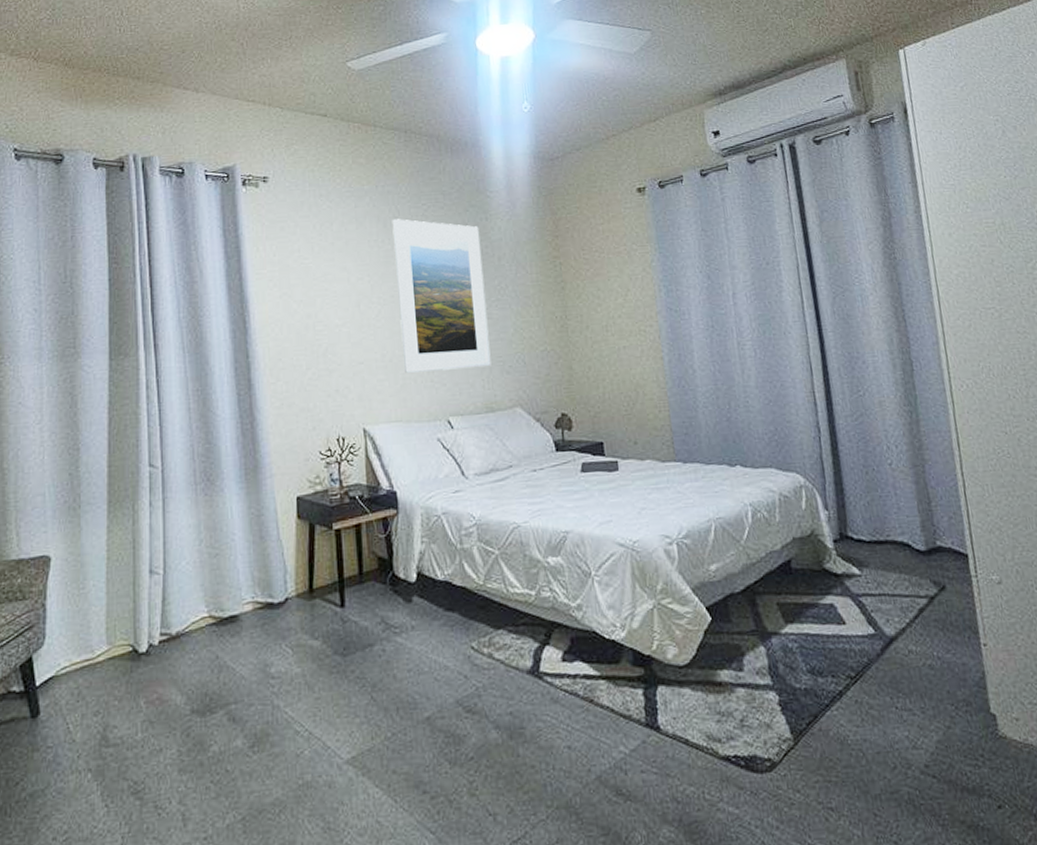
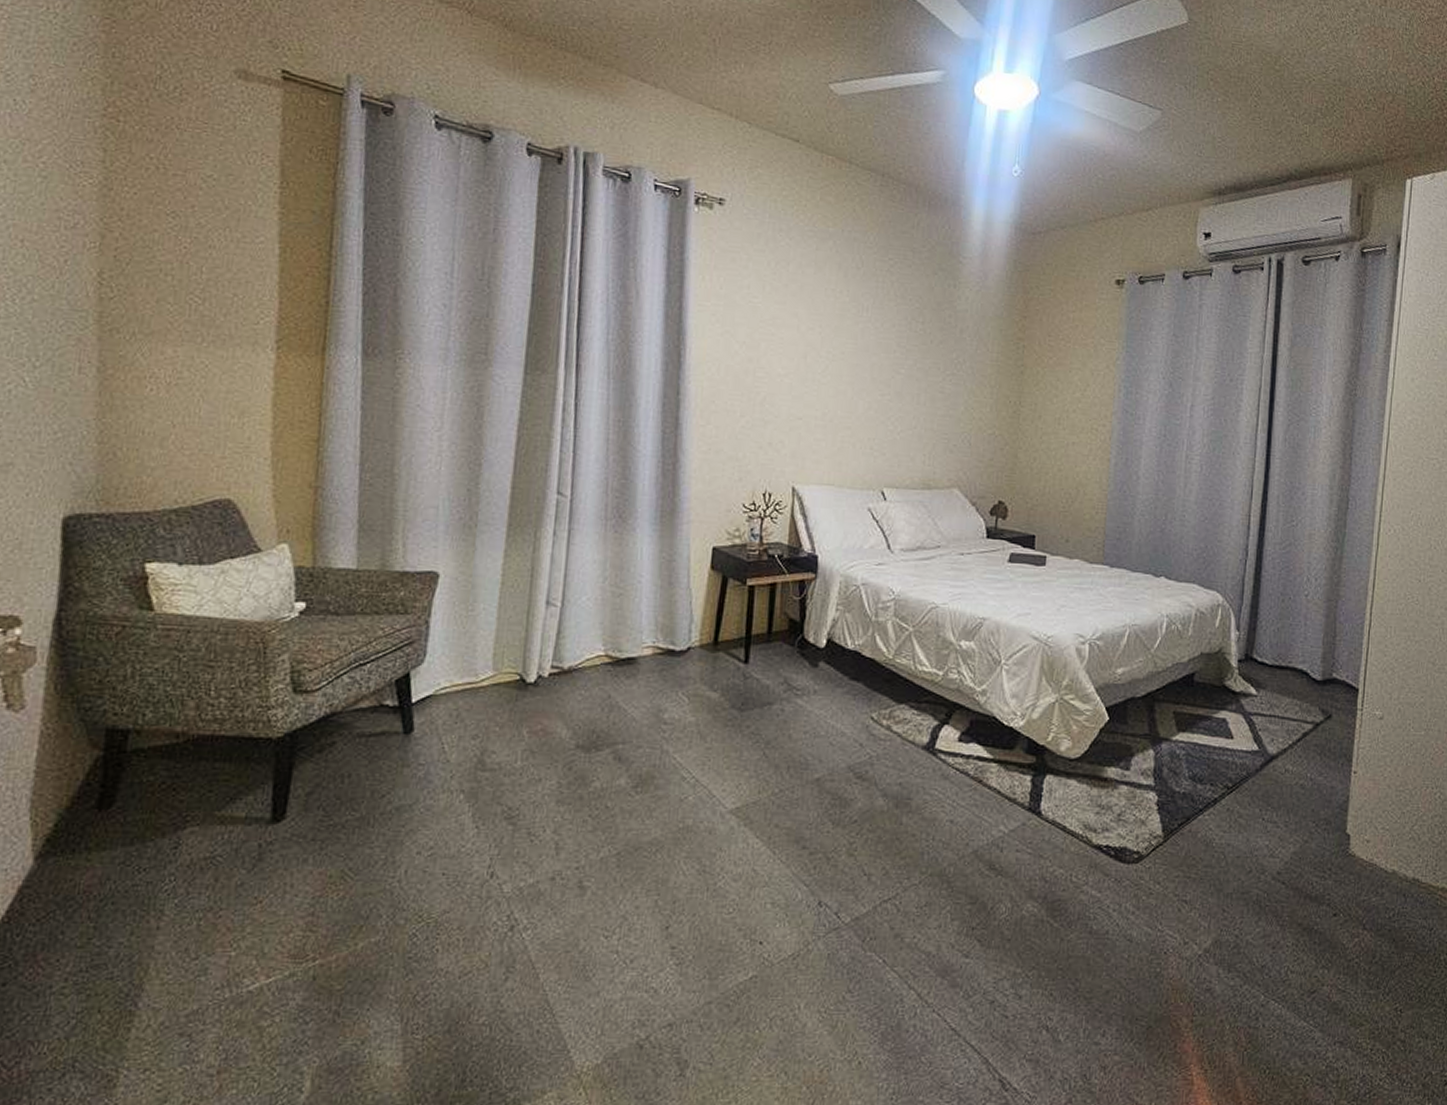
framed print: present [392,219,491,373] -> none [843,270,946,443]

